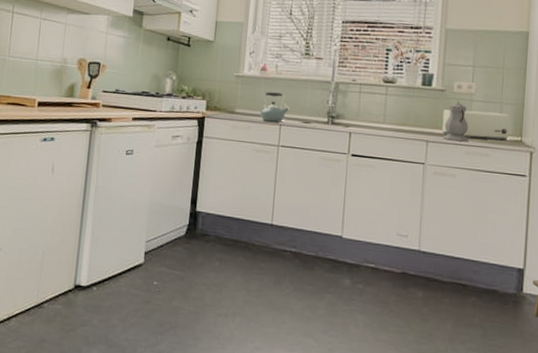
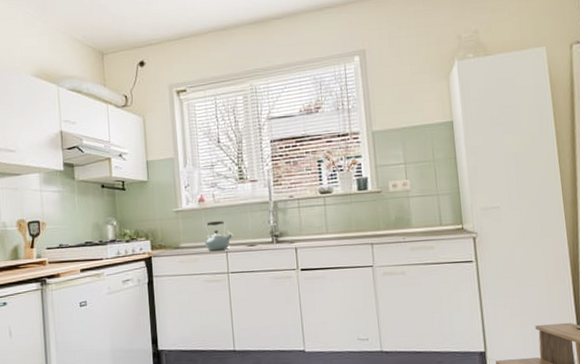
toaster: present [441,109,510,141] -> none [382,204,450,235]
teapot: present [442,100,469,142] -> none [386,199,412,240]

